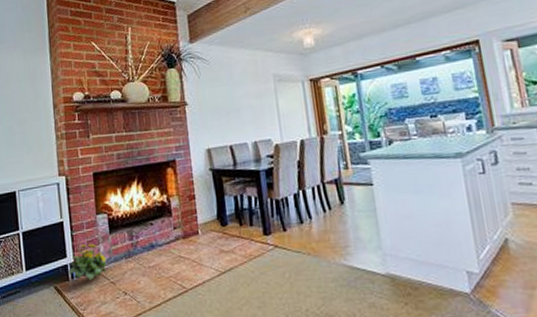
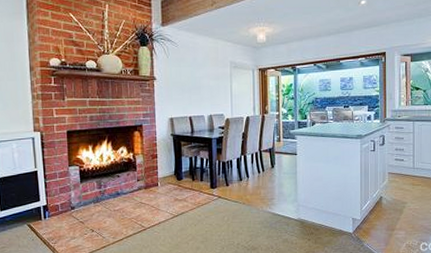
flowering plant: present [67,243,107,280] -> none [40,190,77,220]

